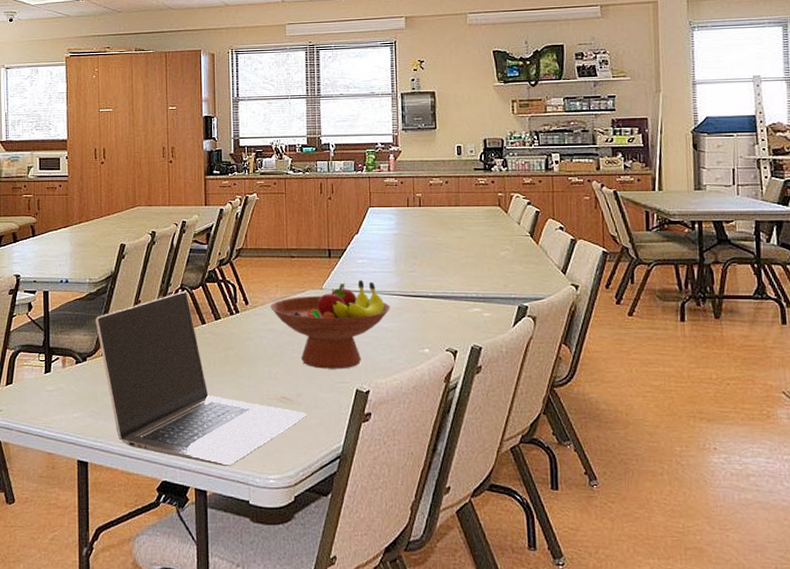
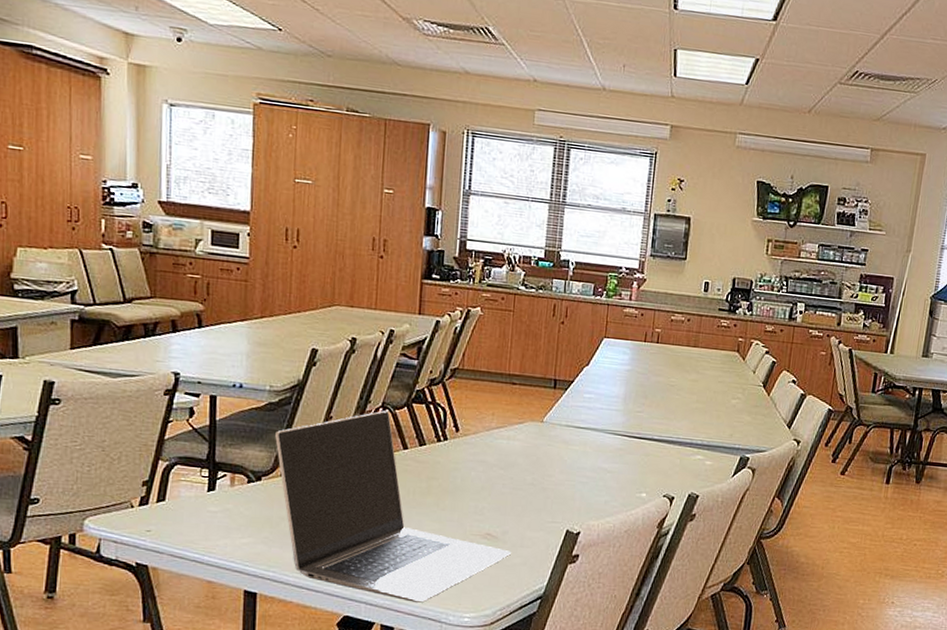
fruit bowl: present [271,280,390,369] -> none [484,416,612,509]

